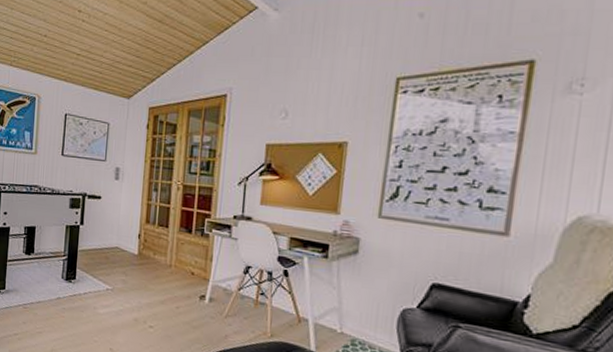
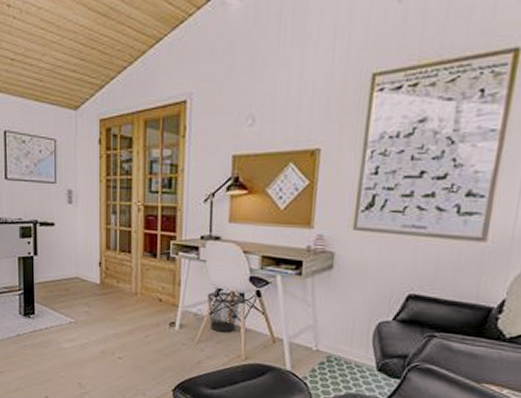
wastebasket: none [236,268,269,309] -> present [207,291,241,333]

